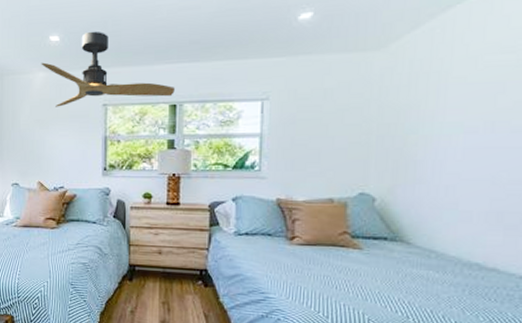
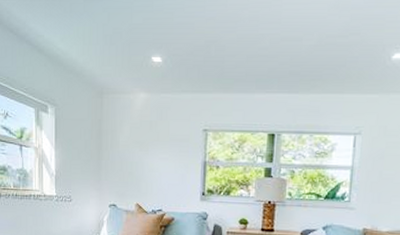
ceiling fan: present [41,31,175,107] -> none [142,55,274,130]

